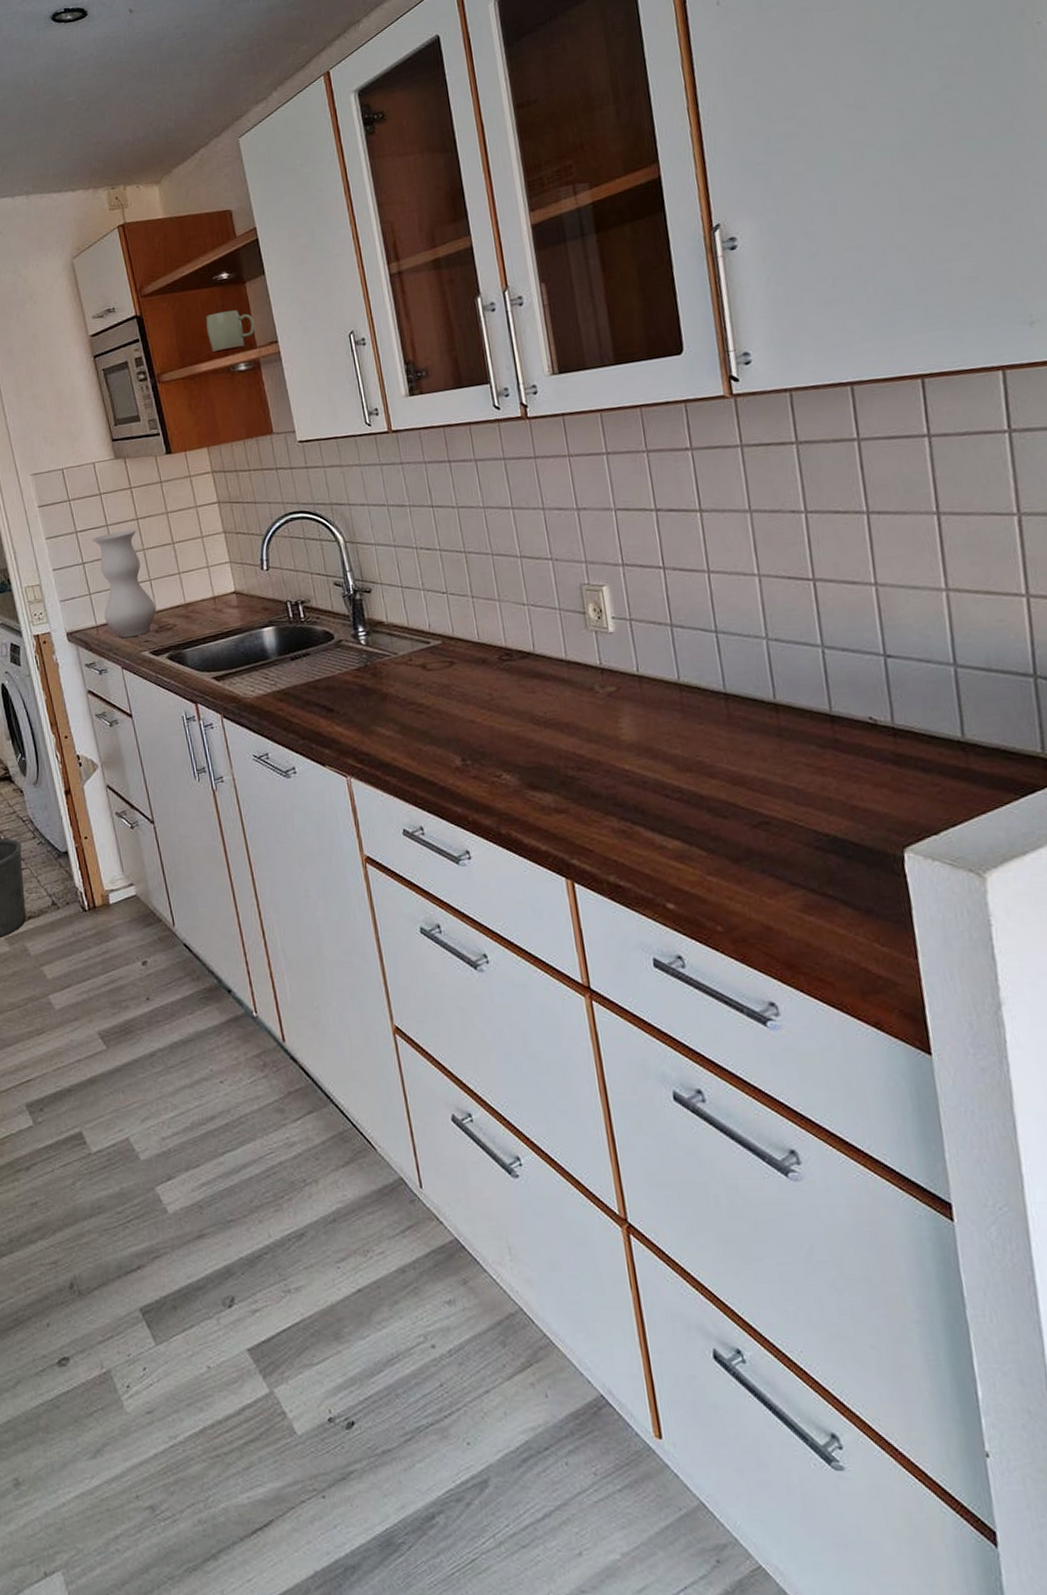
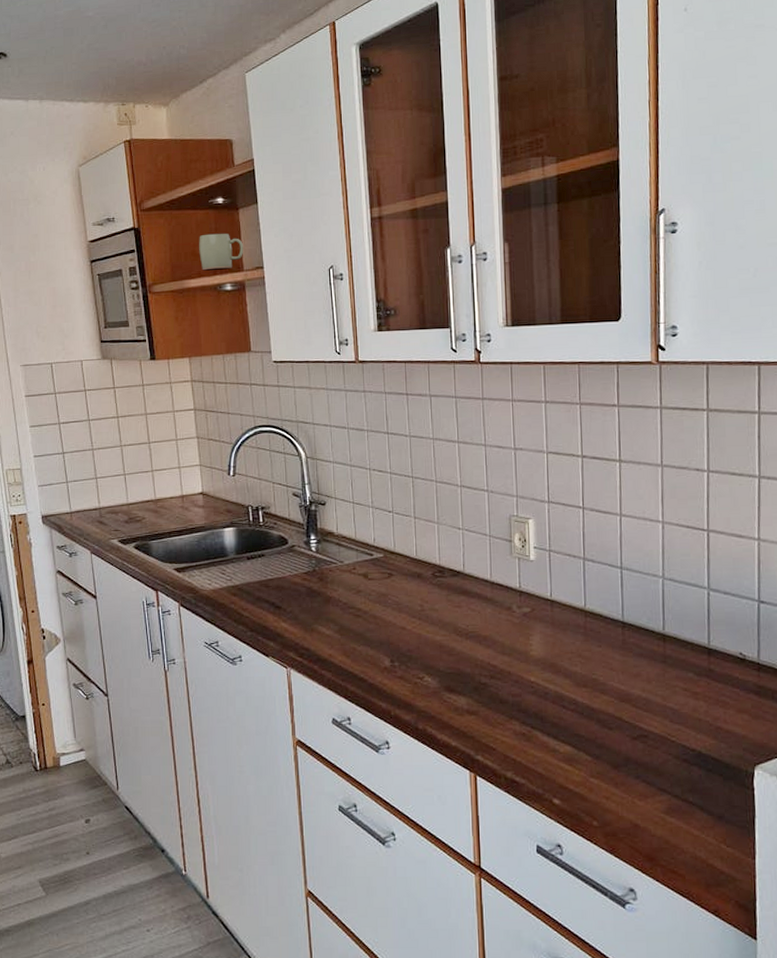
vase: present [91,529,156,639] -> none [73,427,127,526]

